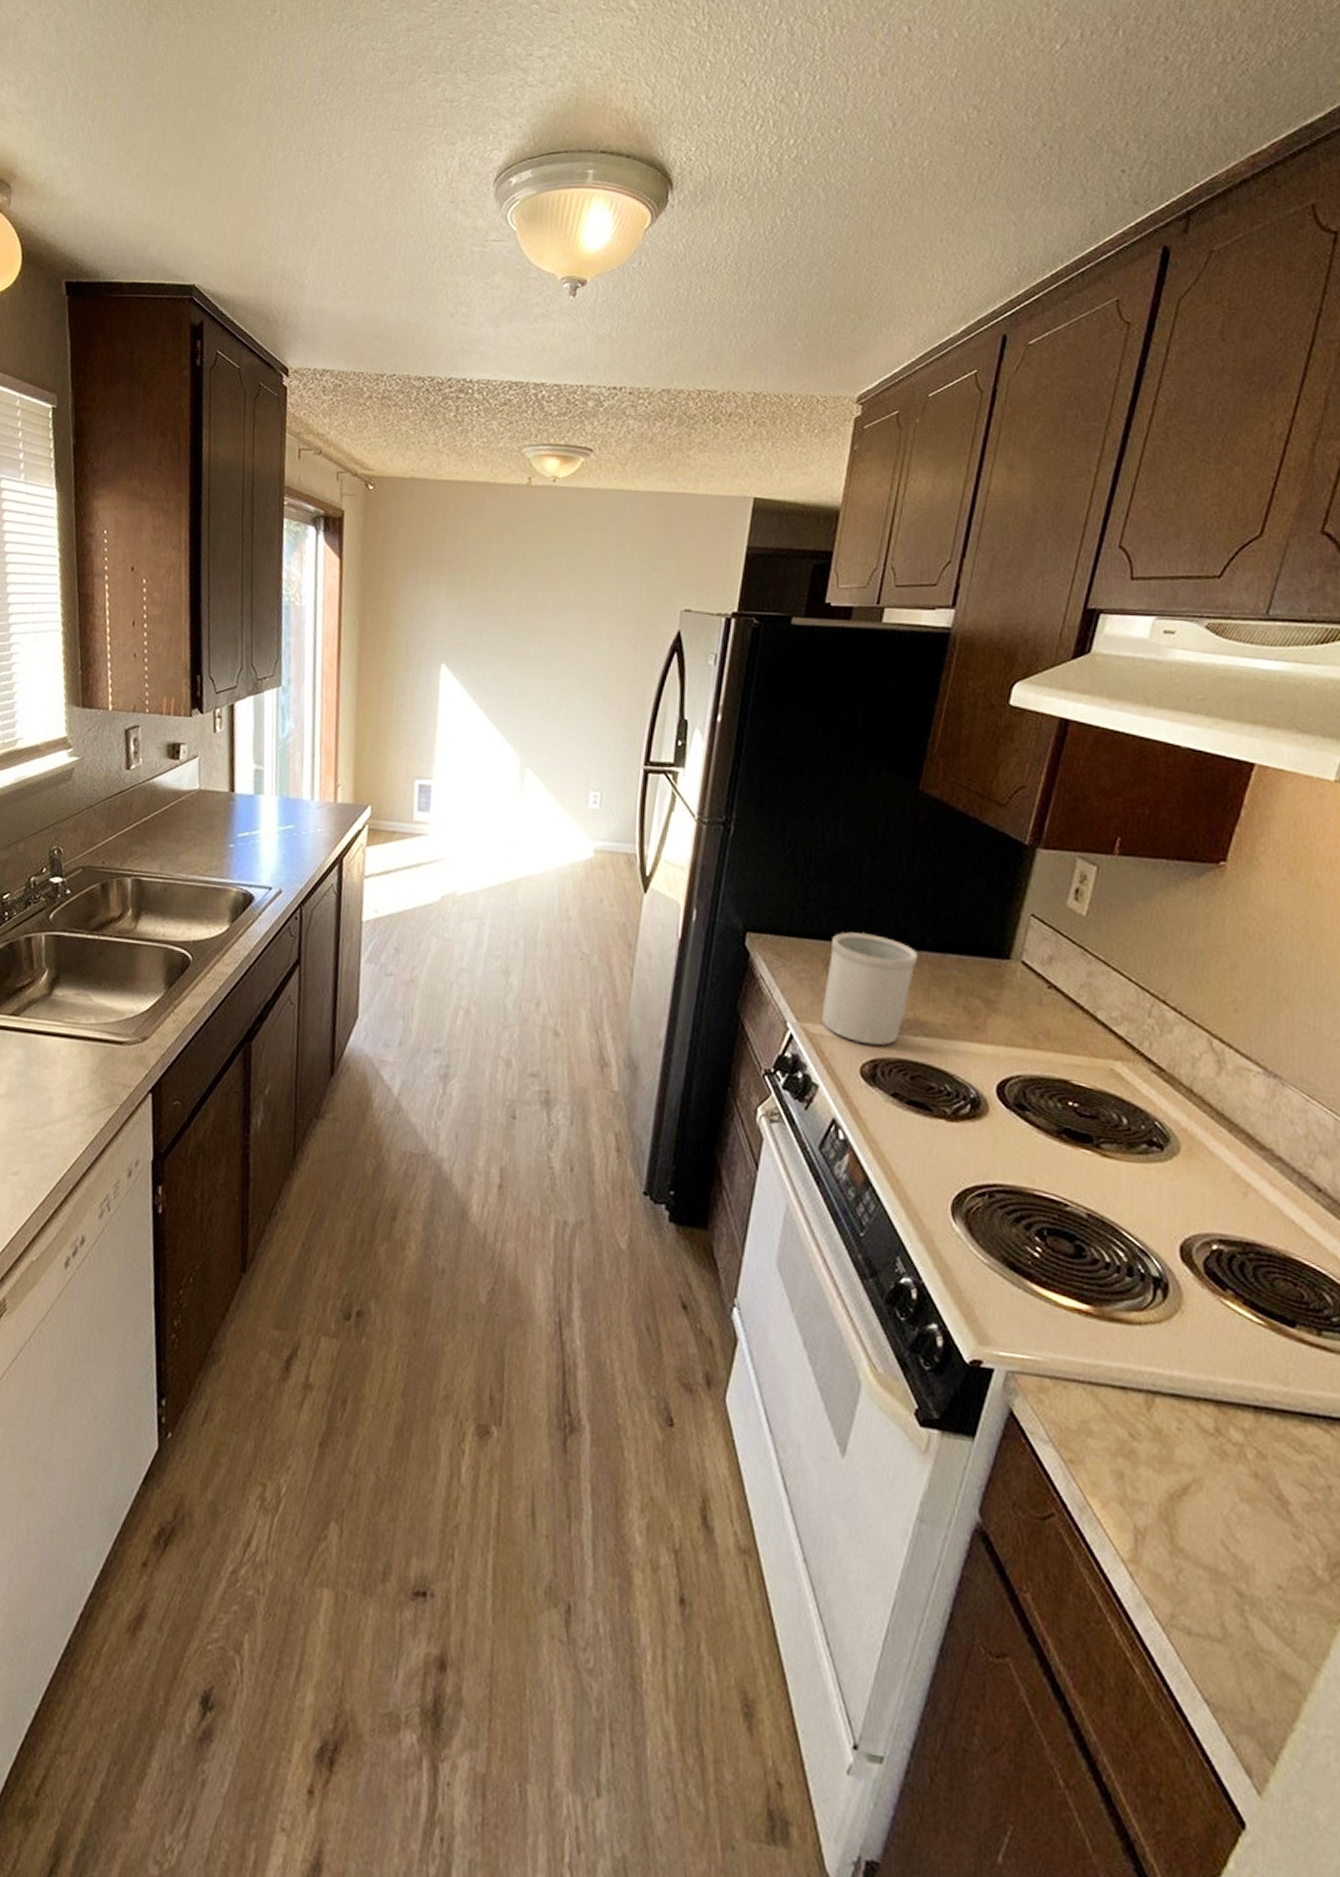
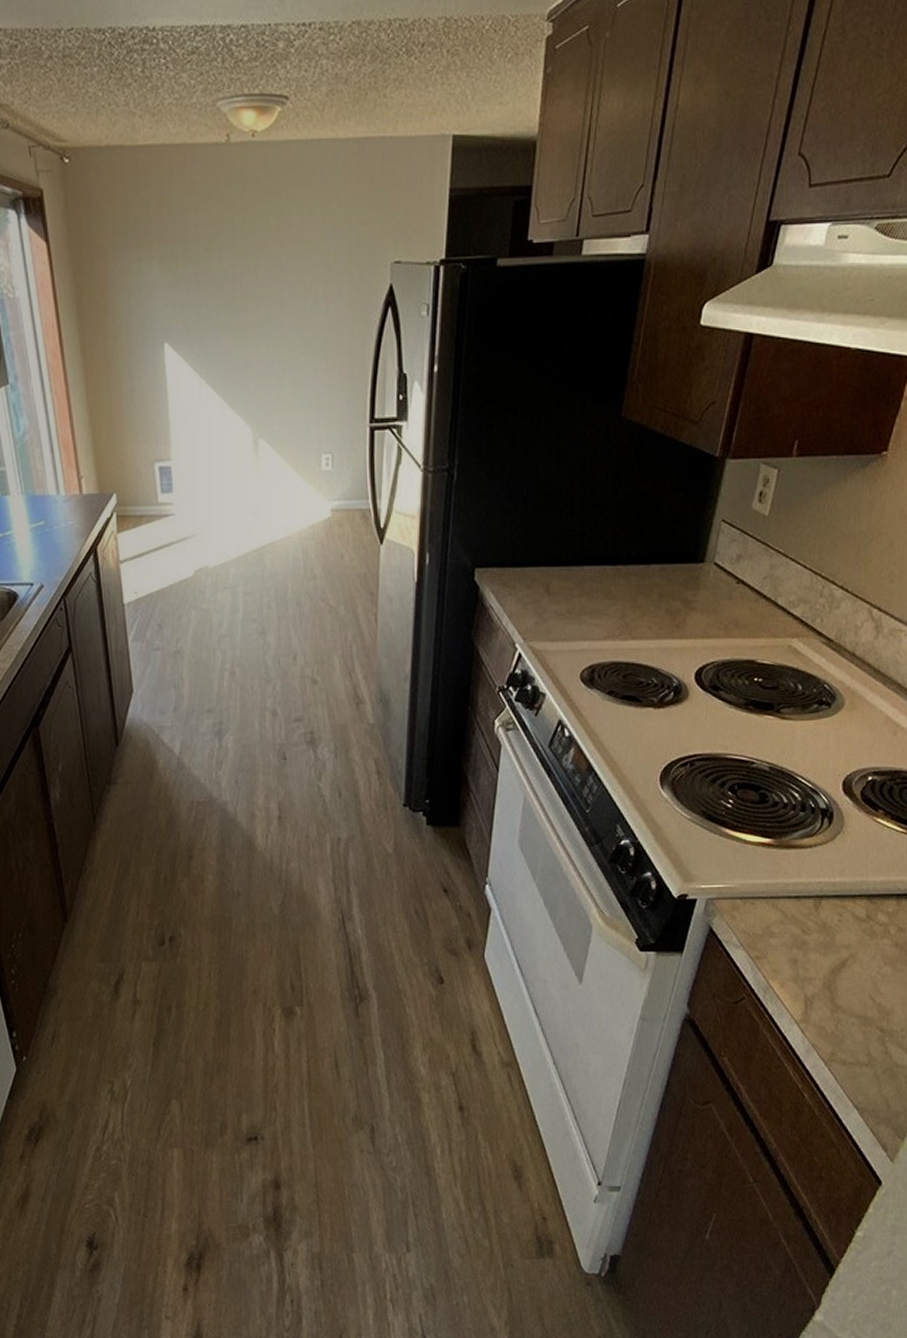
utensil holder: present [821,932,919,1046] -> none [544,556,626,653]

